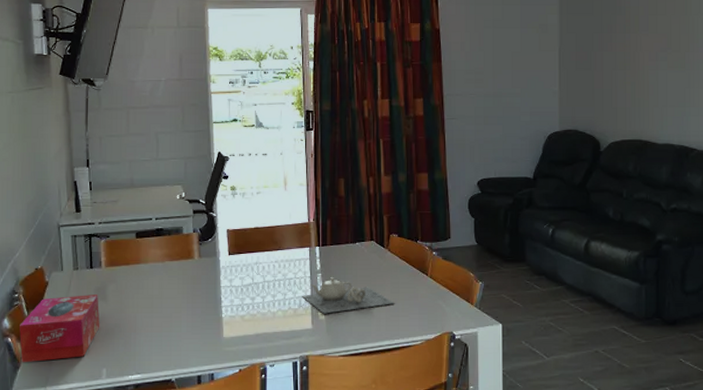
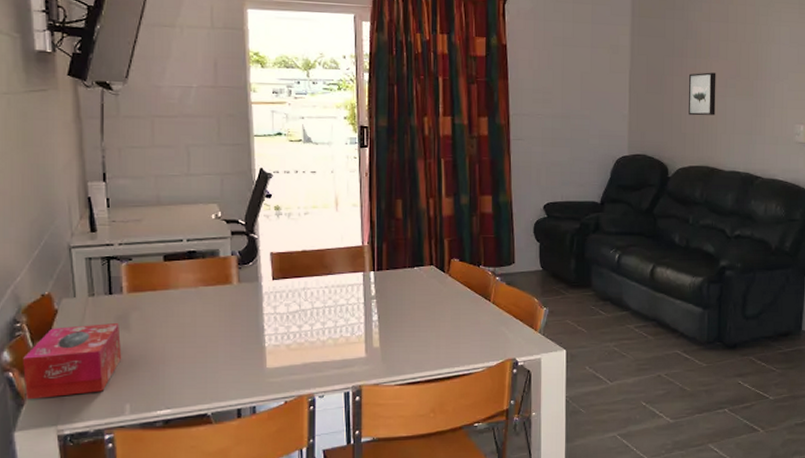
teapot: present [302,277,395,314] -> none [355,303,455,342]
wall art: none [618,46,647,90] -> present [688,72,716,116]

